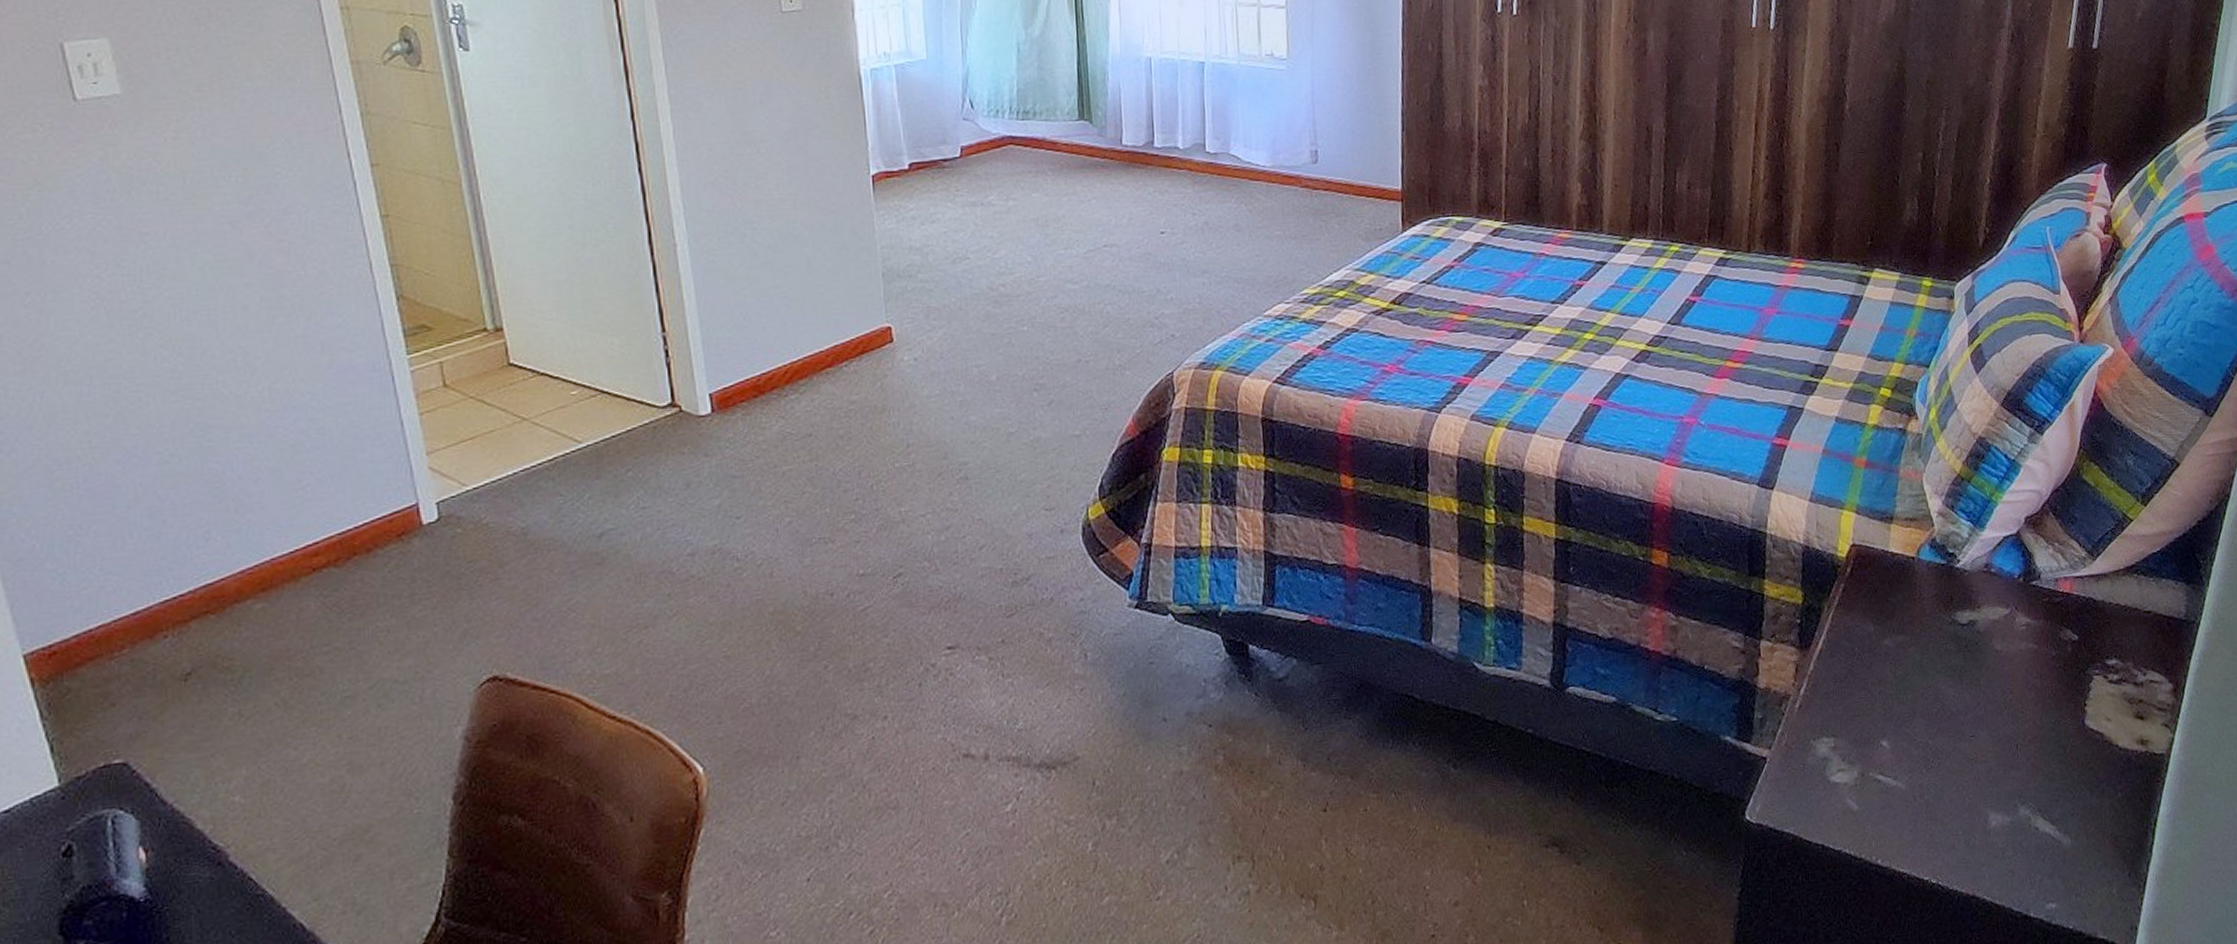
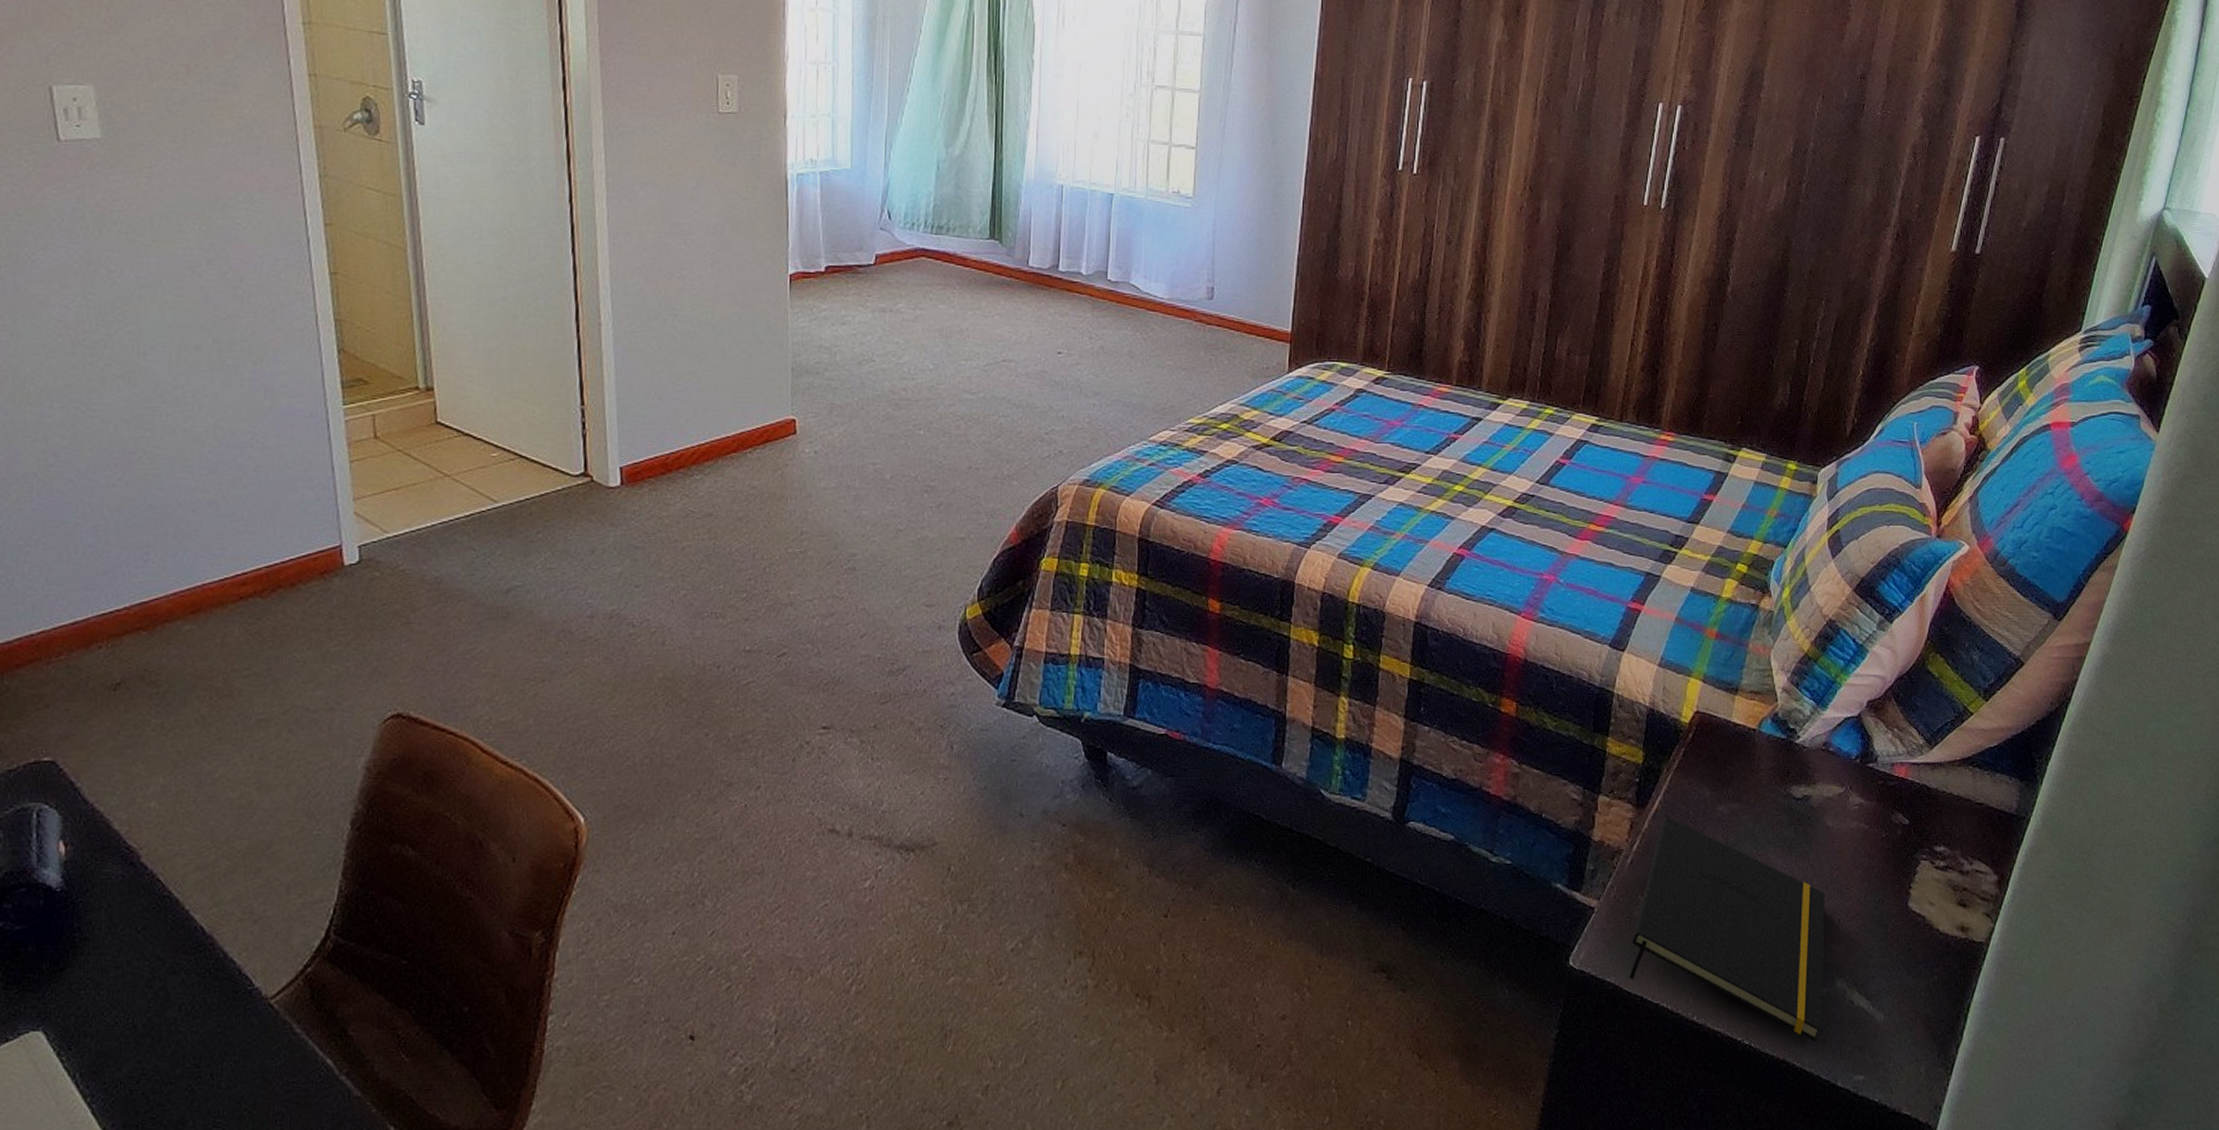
notepad: none [1807,655,2010,874] -> present [1629,815,1825,1042]

